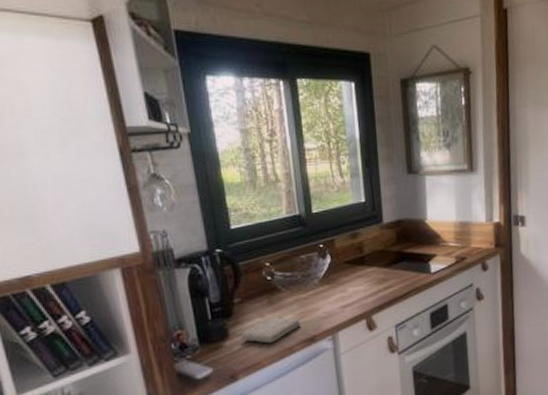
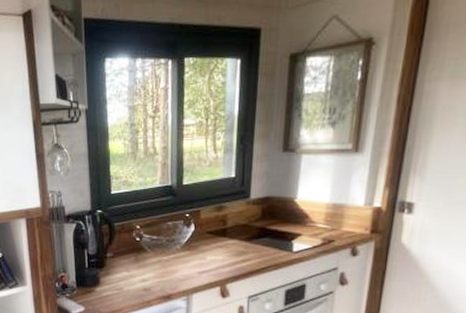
washcloth: present [241,316,301,344] -> none [109,273,161,295]

